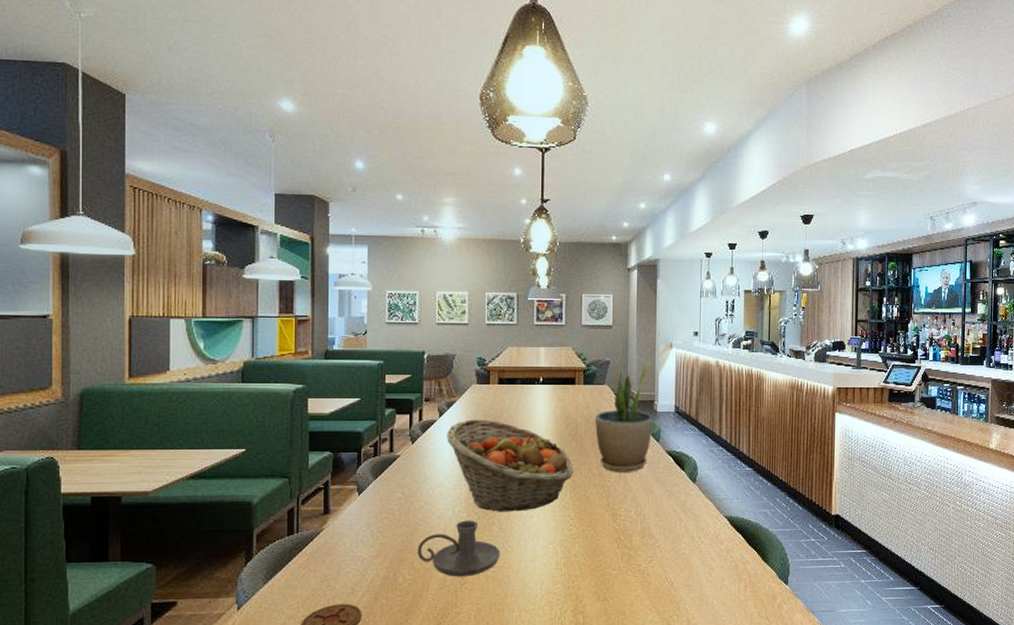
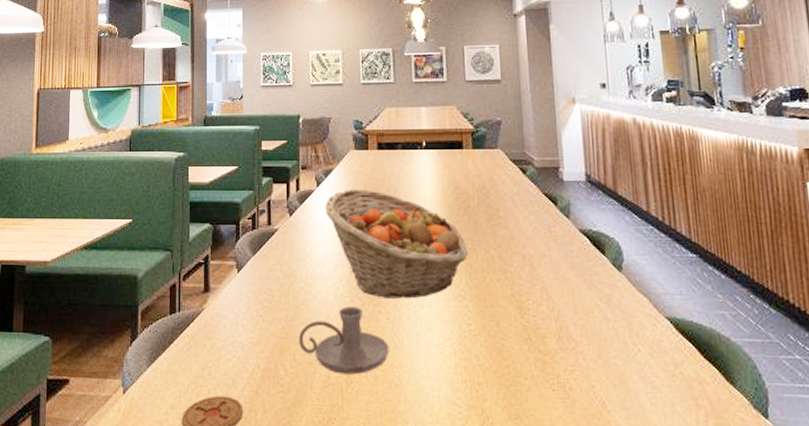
potted plant: present [595,361,652,472] -> none [489,120,560,255]

